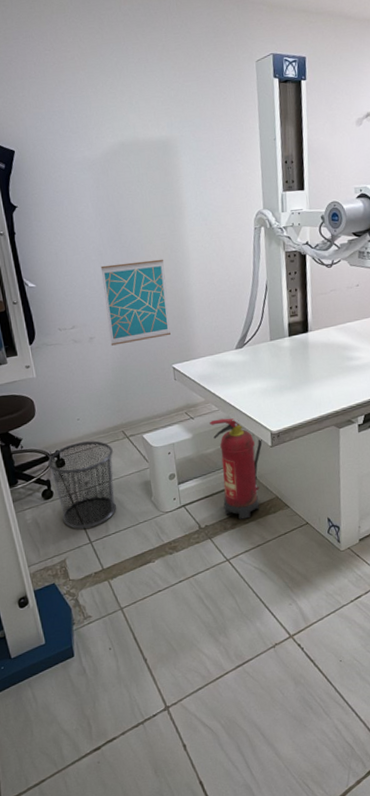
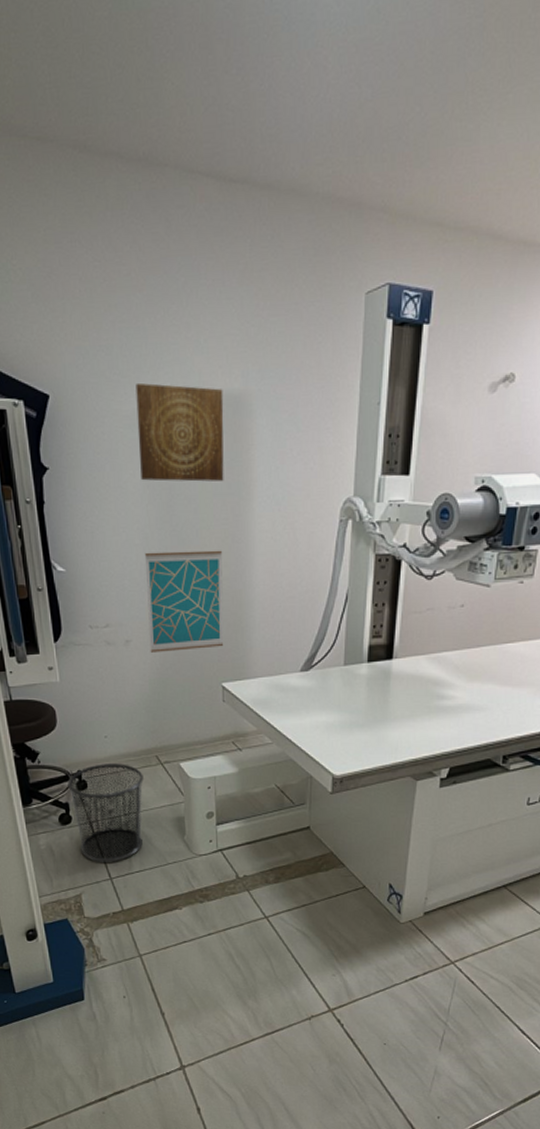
wall art: none [84,136,160,211] -> present [136,382,224,482]
fire extinguisher: present [209,418,263,520] -> none [260,754,321,873]

